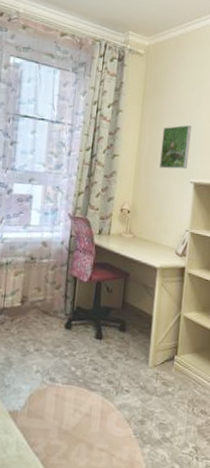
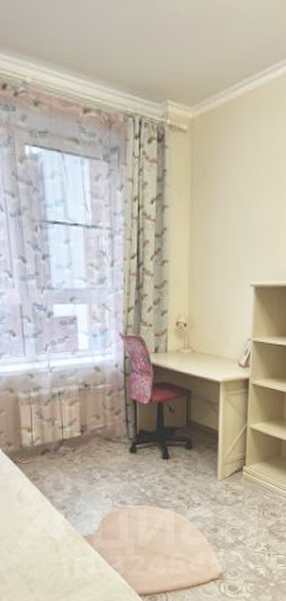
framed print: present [160,125,191,169] -> none [216,218,249,272]

